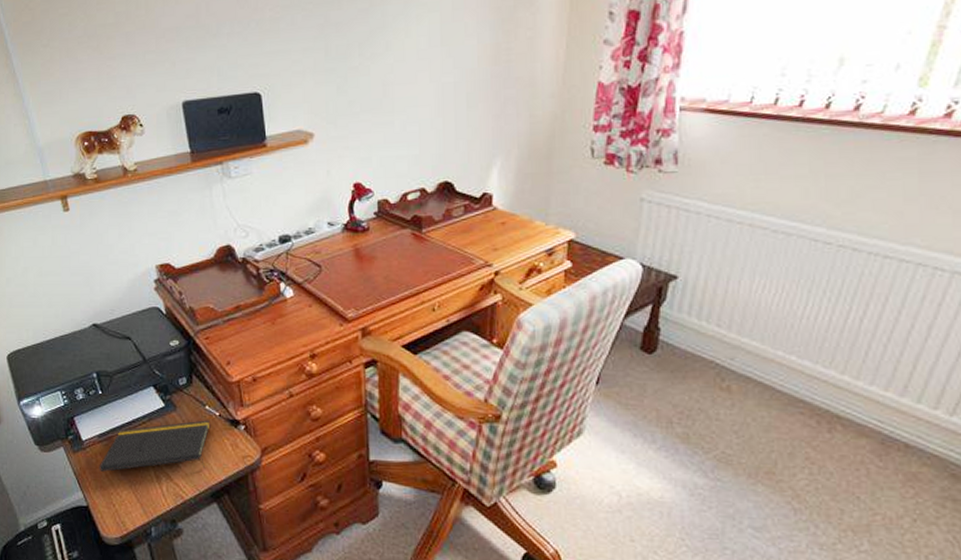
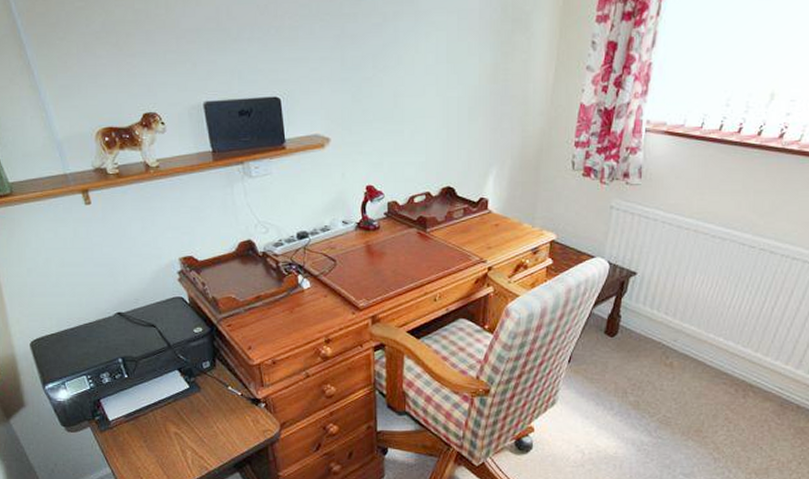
notepad: present [99,420,209,473] -> none [126,399,232,449]

